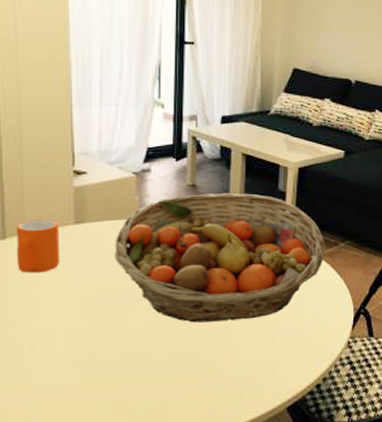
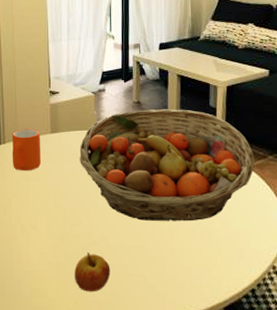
apple: none [106,367,153,413] -> present [75,253,111,292]

